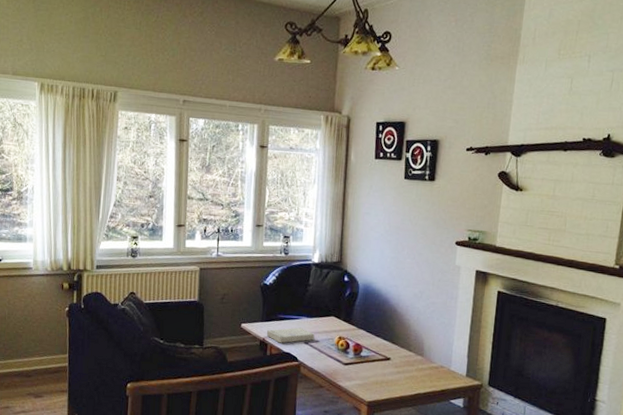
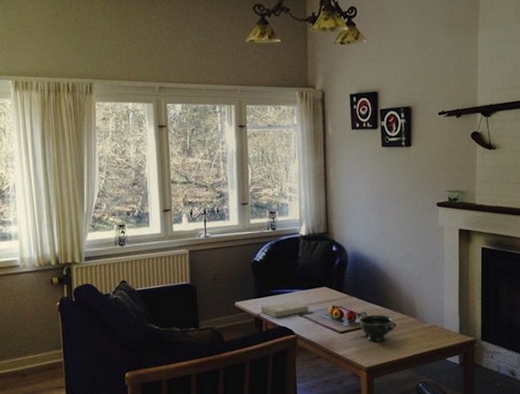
bowl: none [363,345,403,377] -> present [357,311,397,341]

